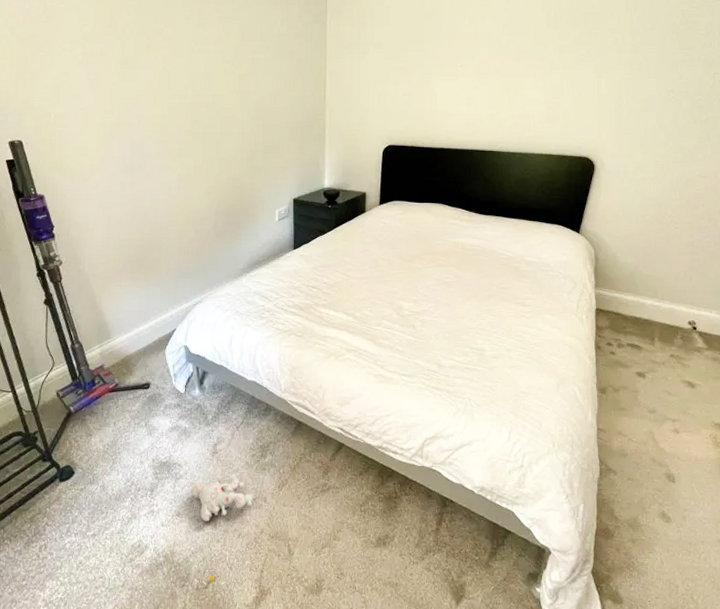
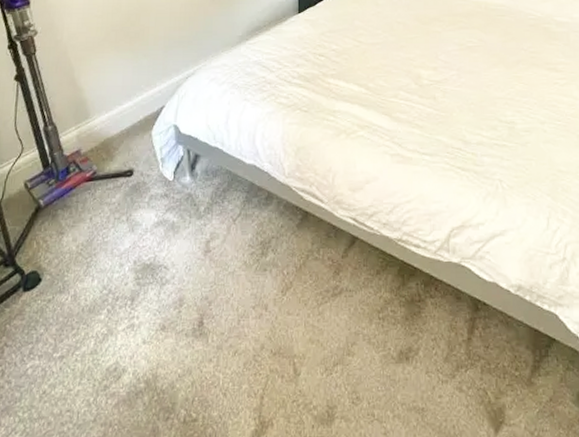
plush toy: present [191,472,254,583] -> none [179,274,253,414]

